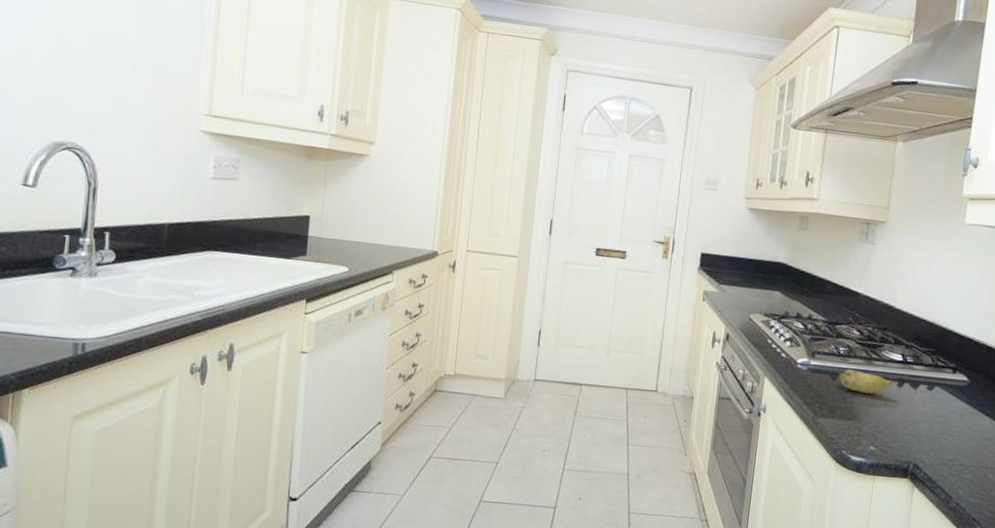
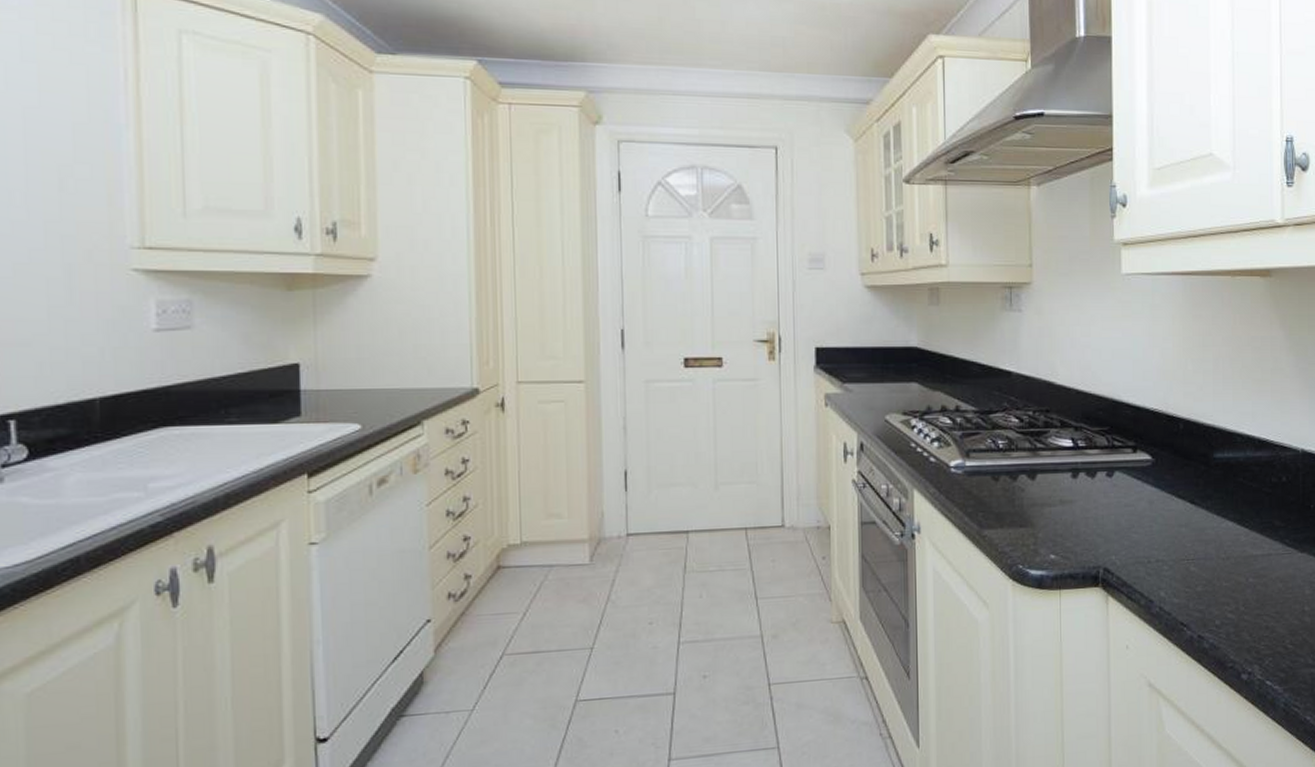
banana: present [838,368,893,394] -> none [1000,465,1065,492]

